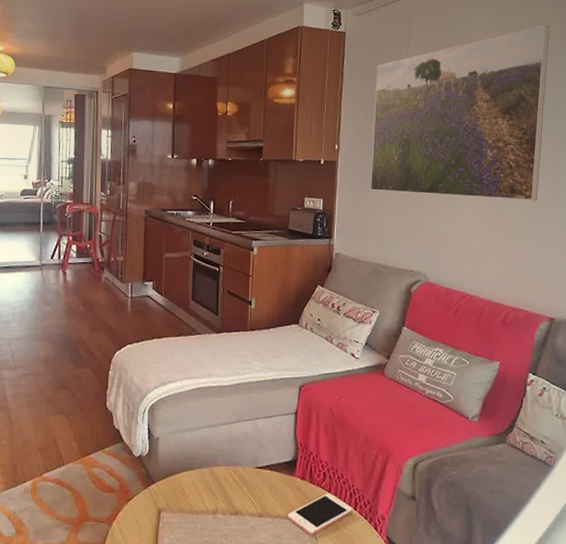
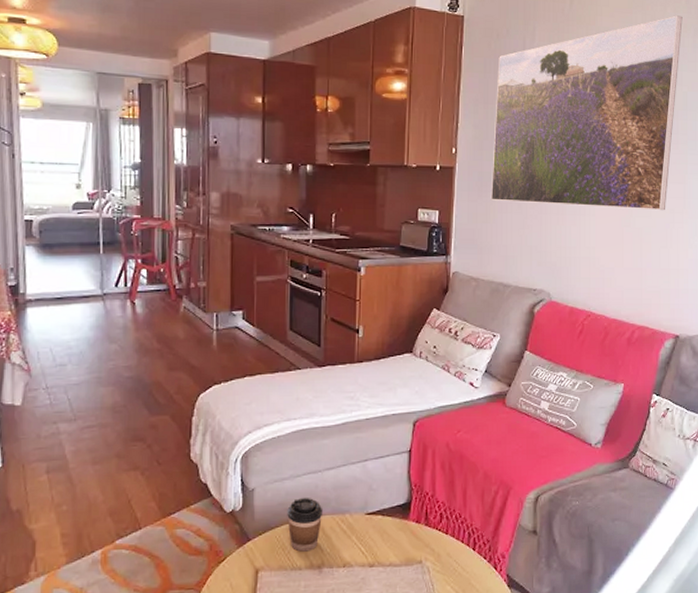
coffee cup: none [186,449,218,498] -> present [287,498,323,552]
cell phone: present [287,493,353,535] -> none [400,535,471,581]

